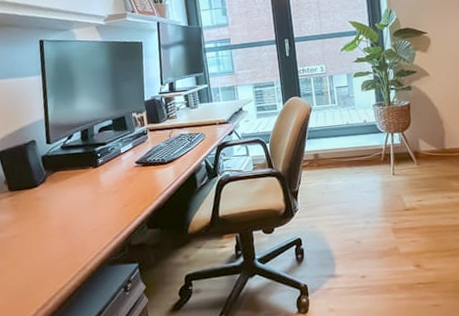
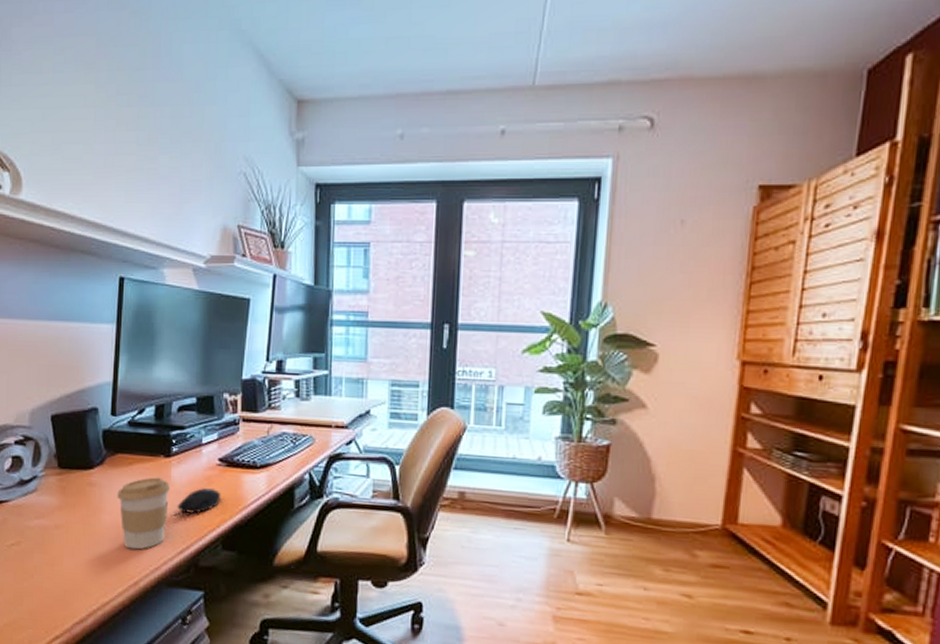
coffee cup: none [59,184,102,243] -> present [117,477,171,550]
computer mouse: none [106,185,142,211] -> present [173,488,222,516]

